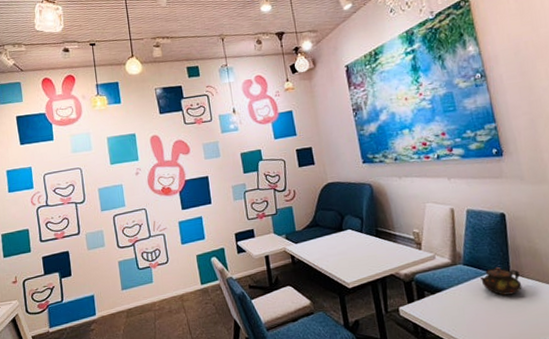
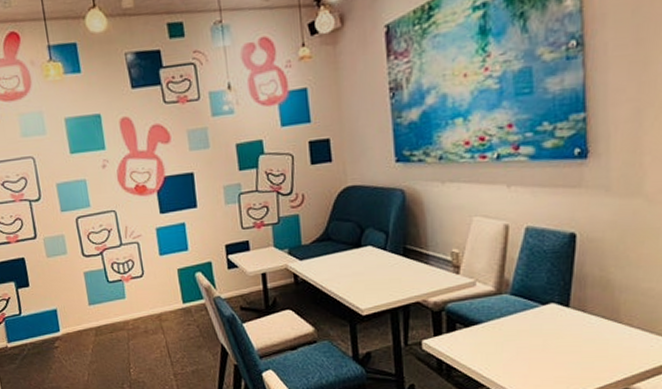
teapot: present [480,267,522,296] -> none [530,299,582,333]

